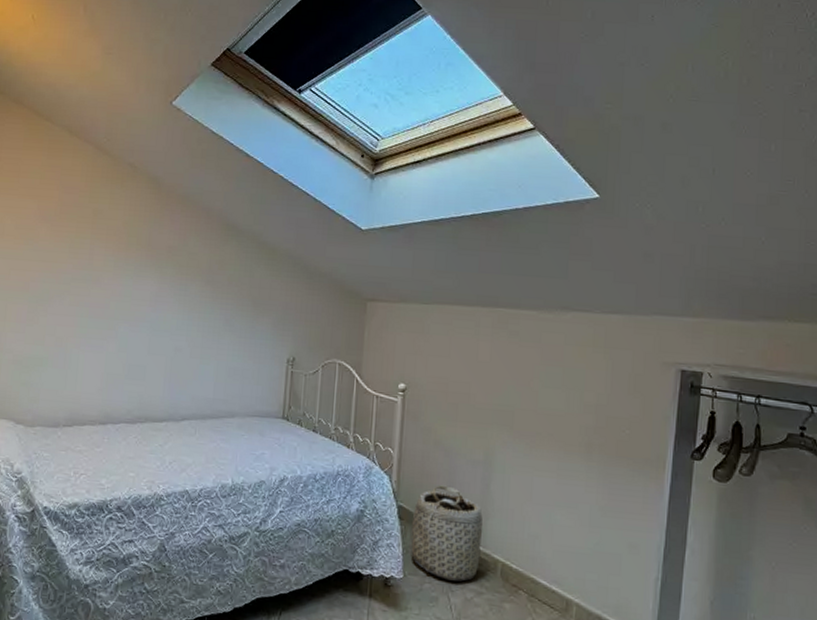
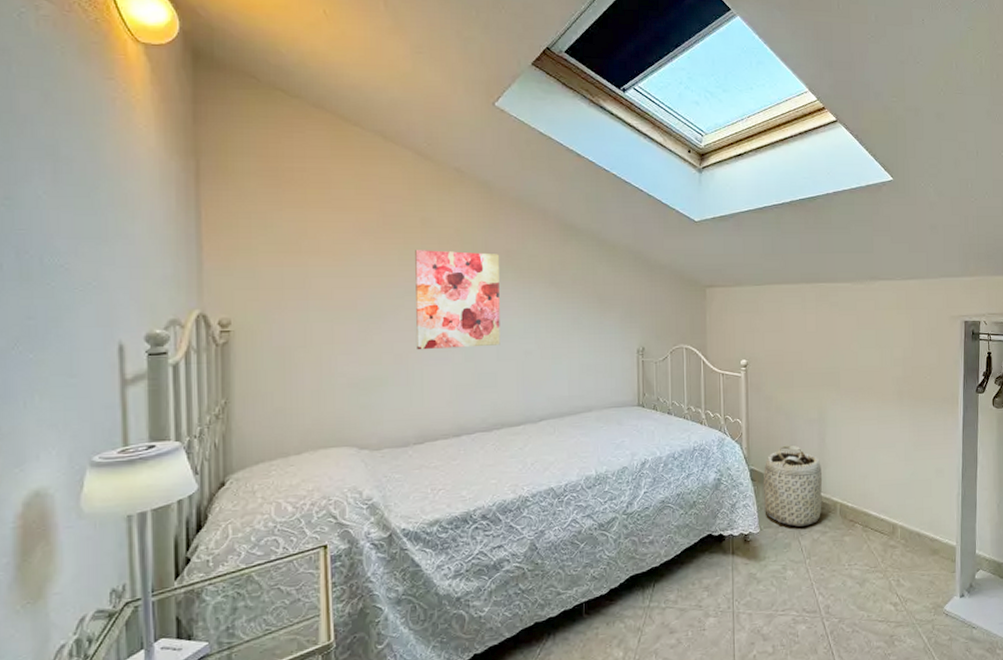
wall art: none [76,239,160,339] -> present [415,250,500,350]

